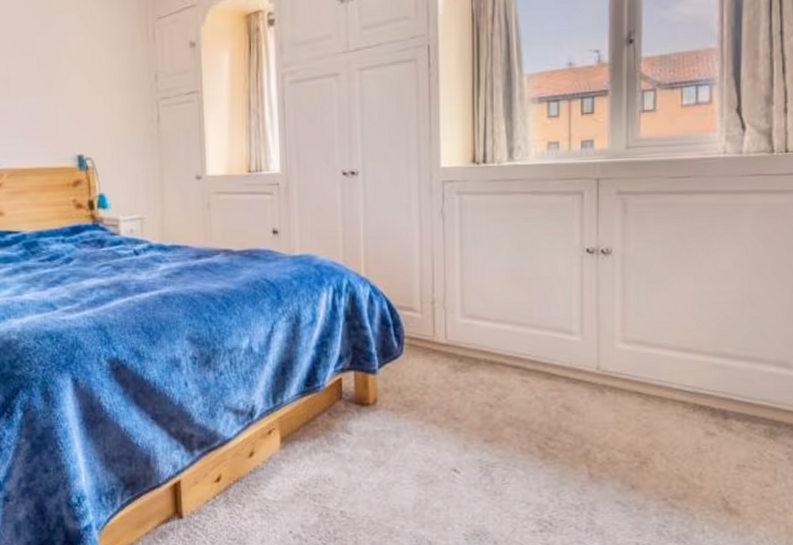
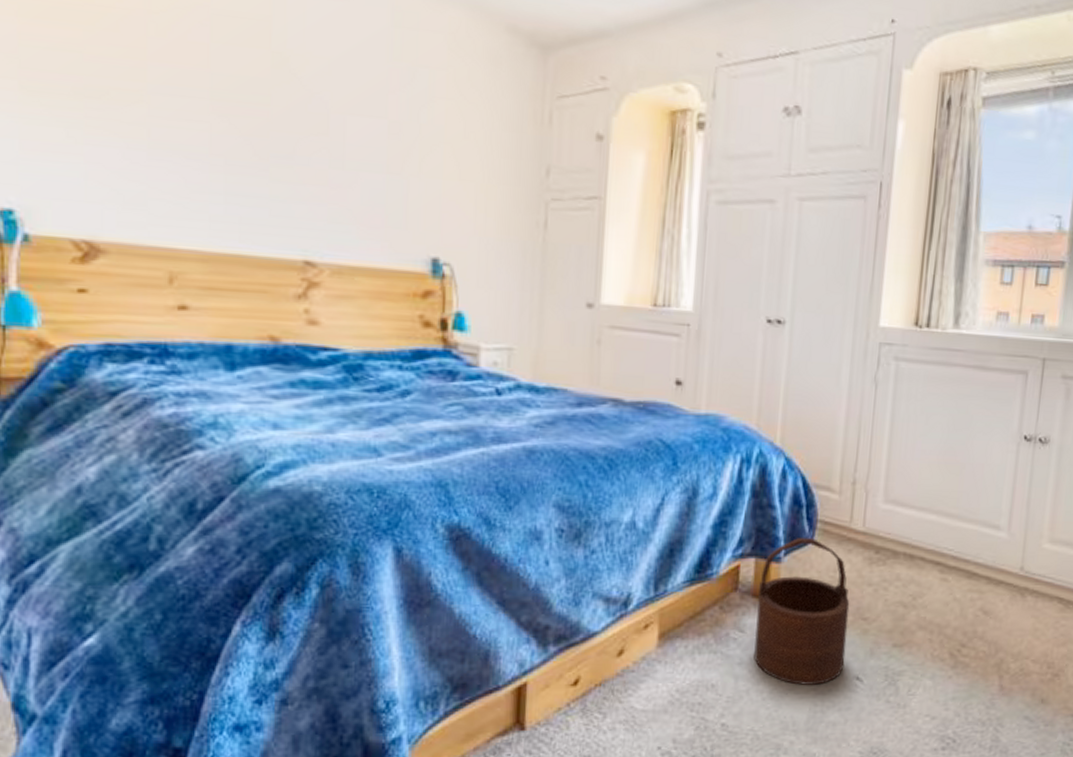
wooden bucket: none [360,352,442,477] -> present [754,538,850,685]

